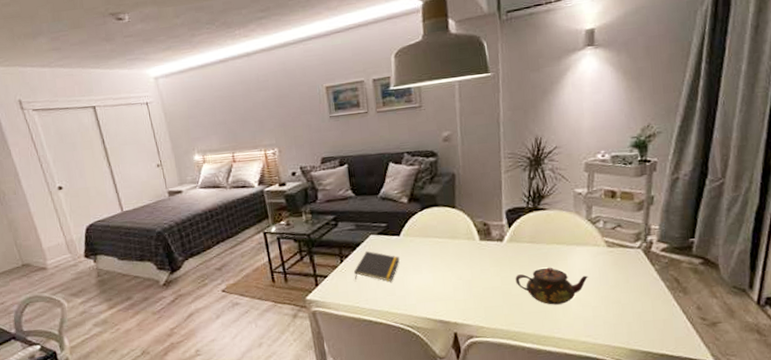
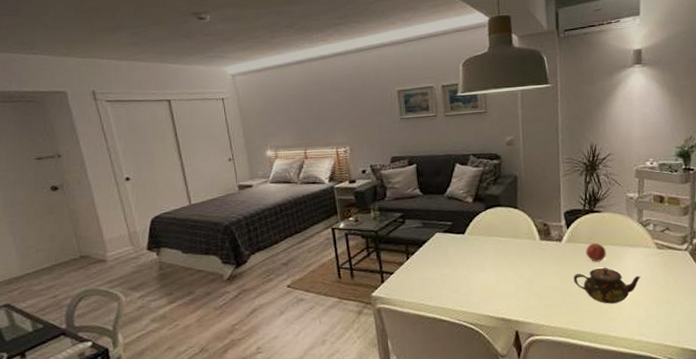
notepad: present [354,251,400,282] -> none [420,249,464,279]
fruit: none [528,241,551,262] -> present [585,242,606,262]

